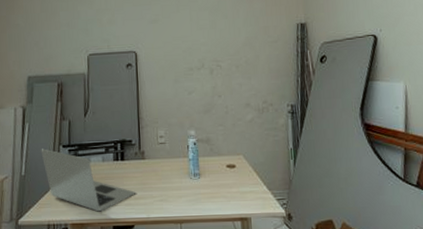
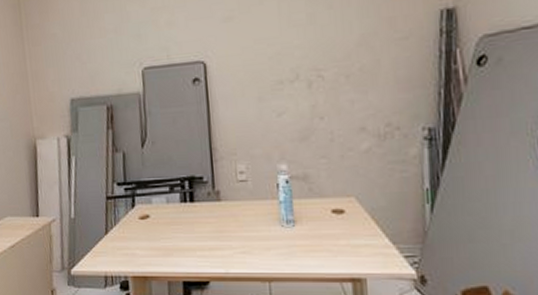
laptop: present [41,149,136,212] -> none [91,187,211,264]

